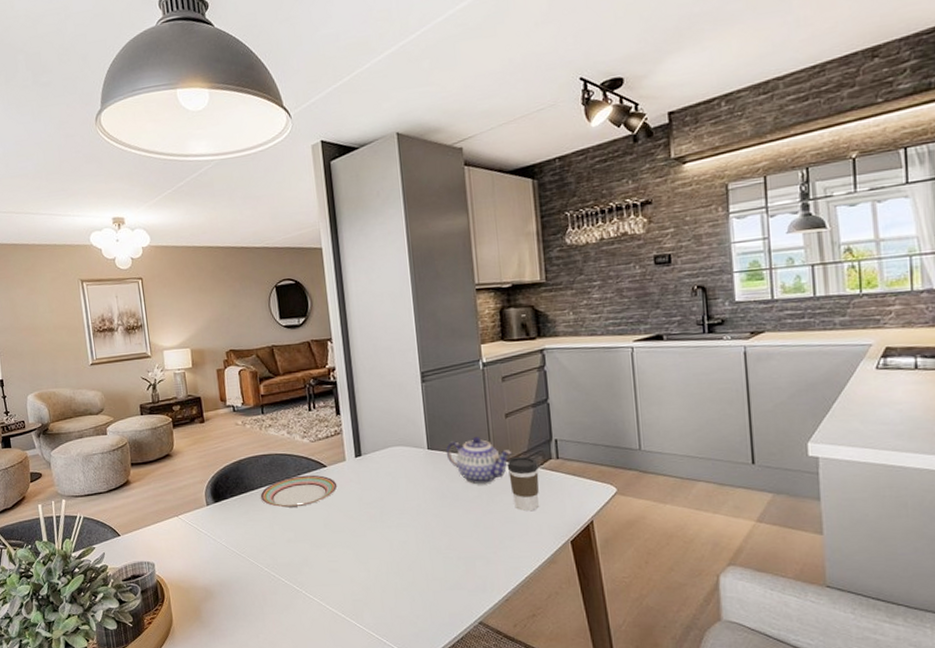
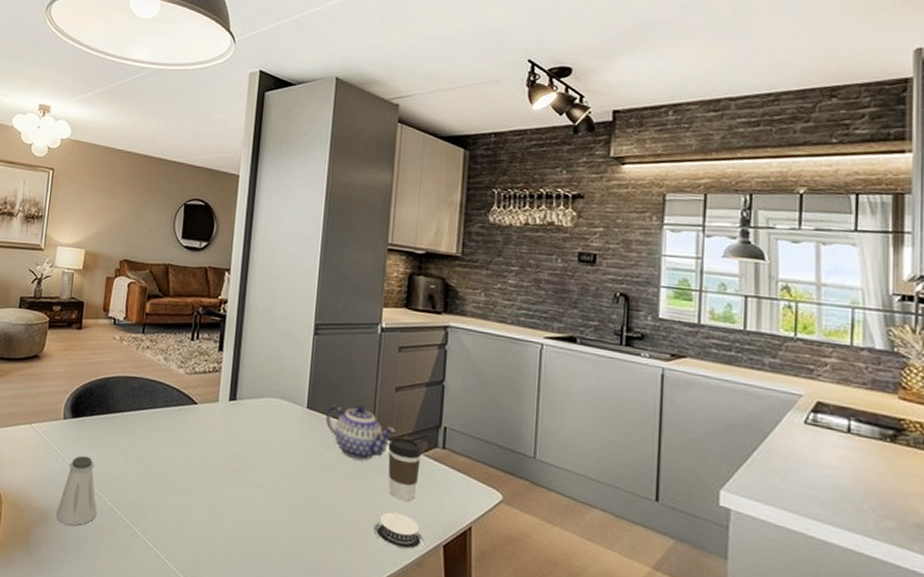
saltshaker: none [219,533,257,595] -> present [56,456,97,526]
plate: present [260,475,338,508] -> none [121,407,205,442]
architectural model: none [505,522,555,553] -> present [372,512,426,552]

